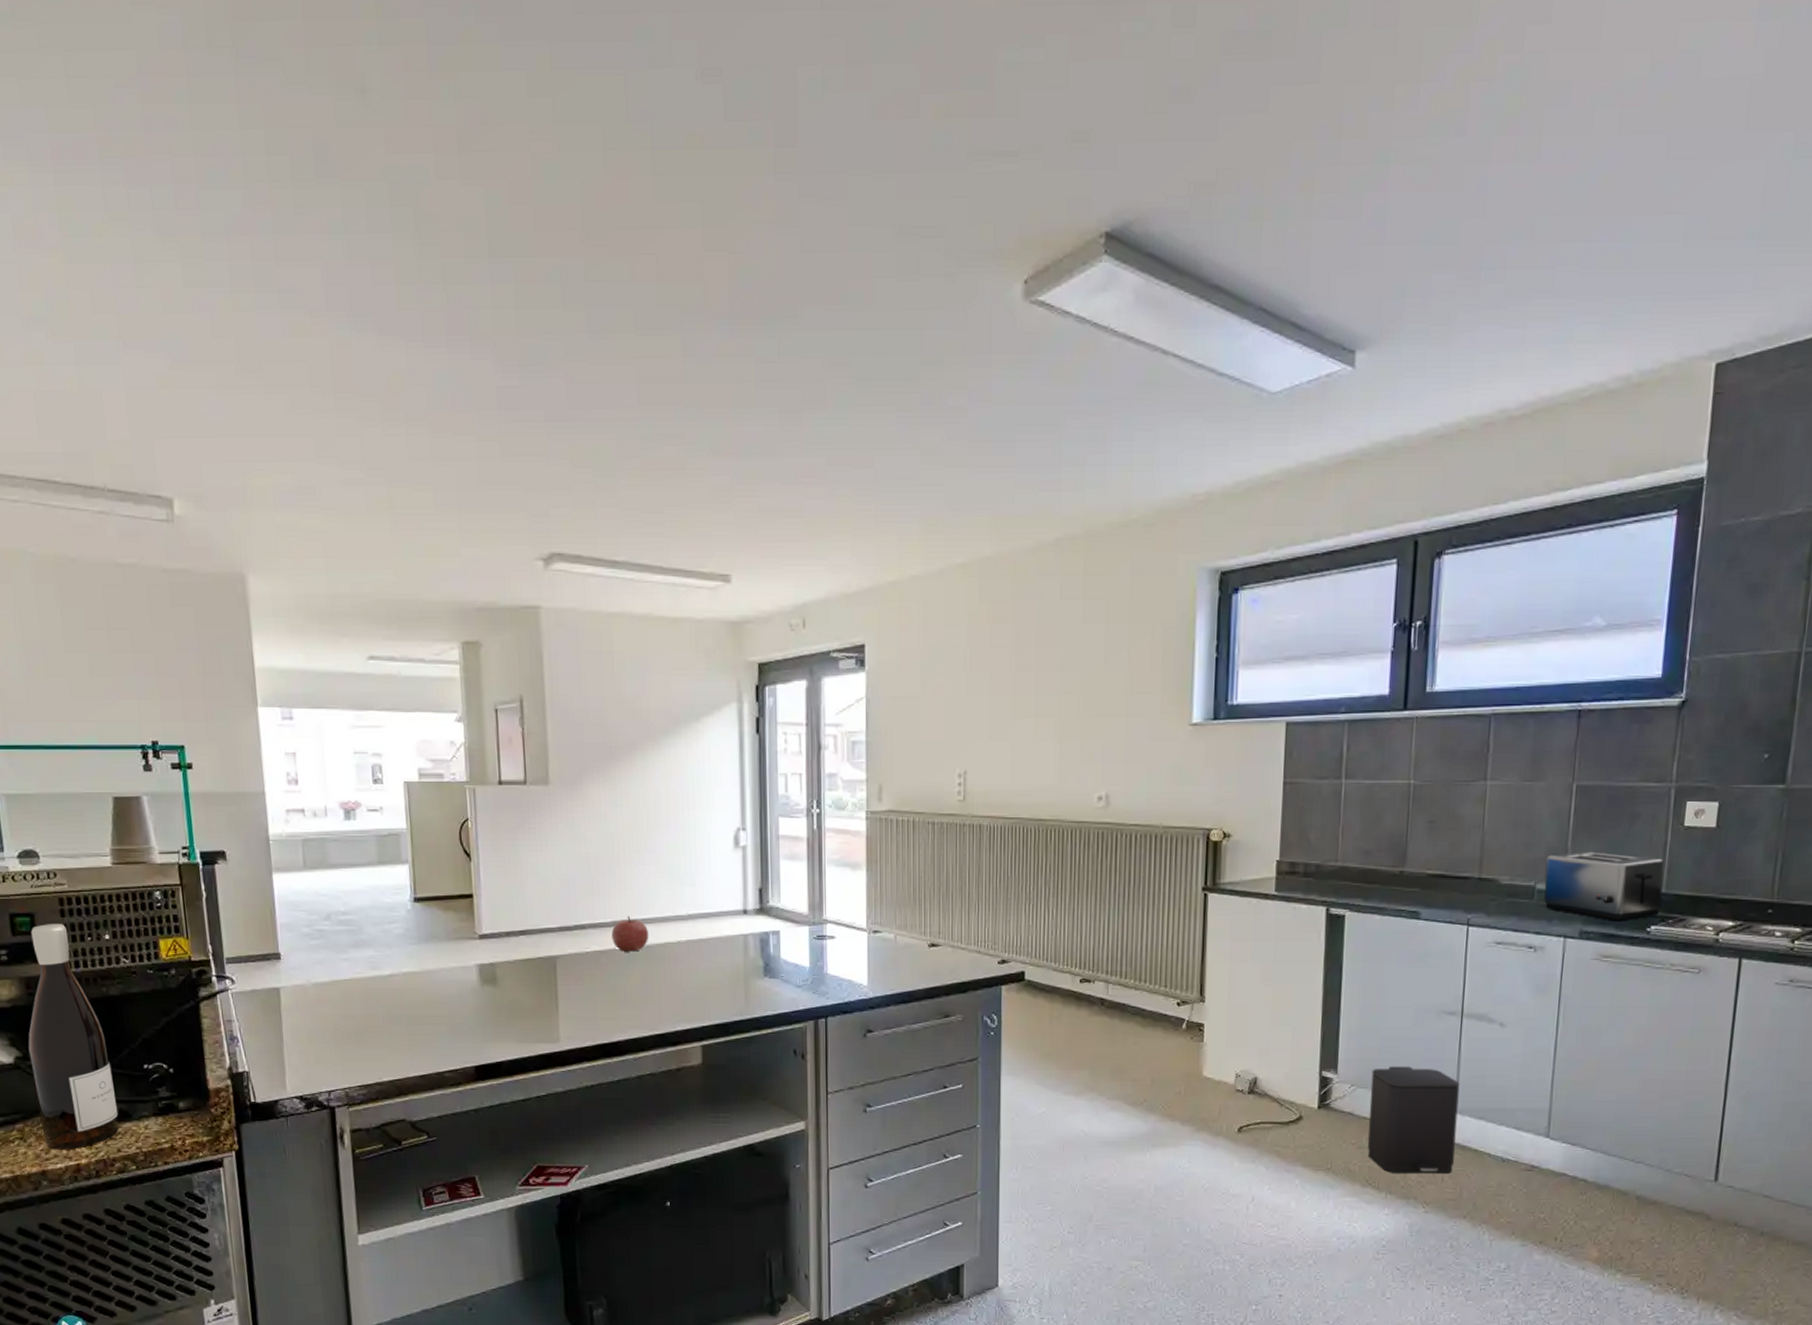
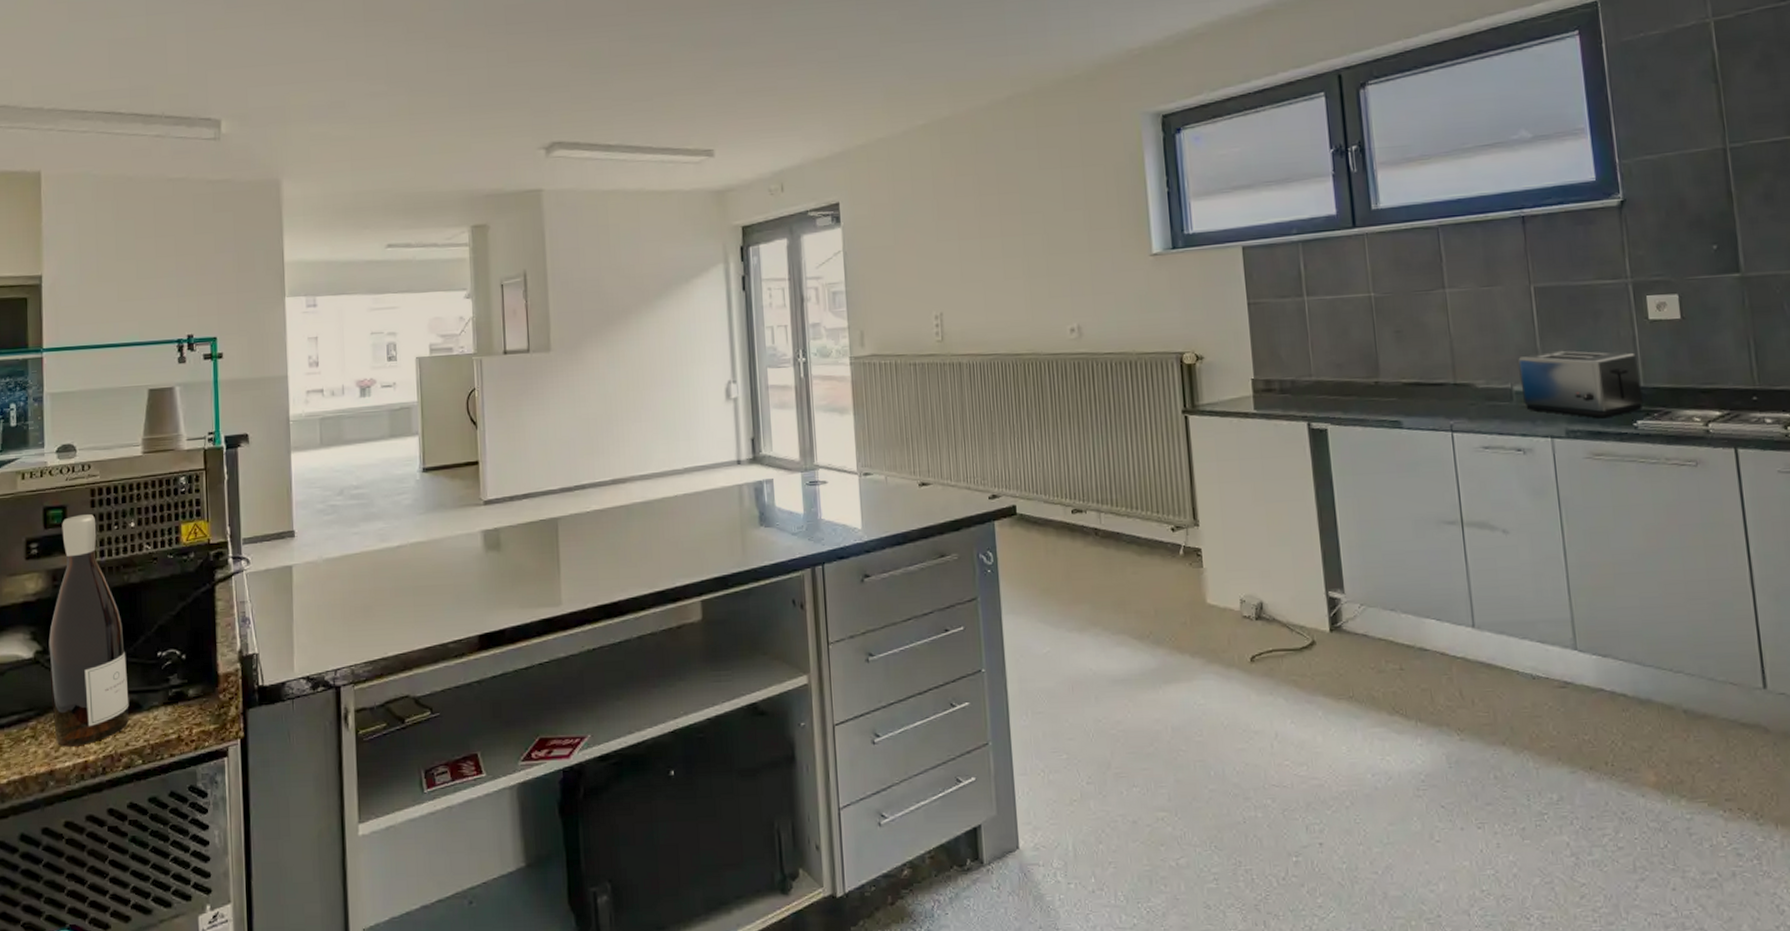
fruit: present [611,916,650,952] -> none [610,473,647,509]
pedal bin: present [1367,1066,1460,1173] -> none [1379,581,1482,698]

